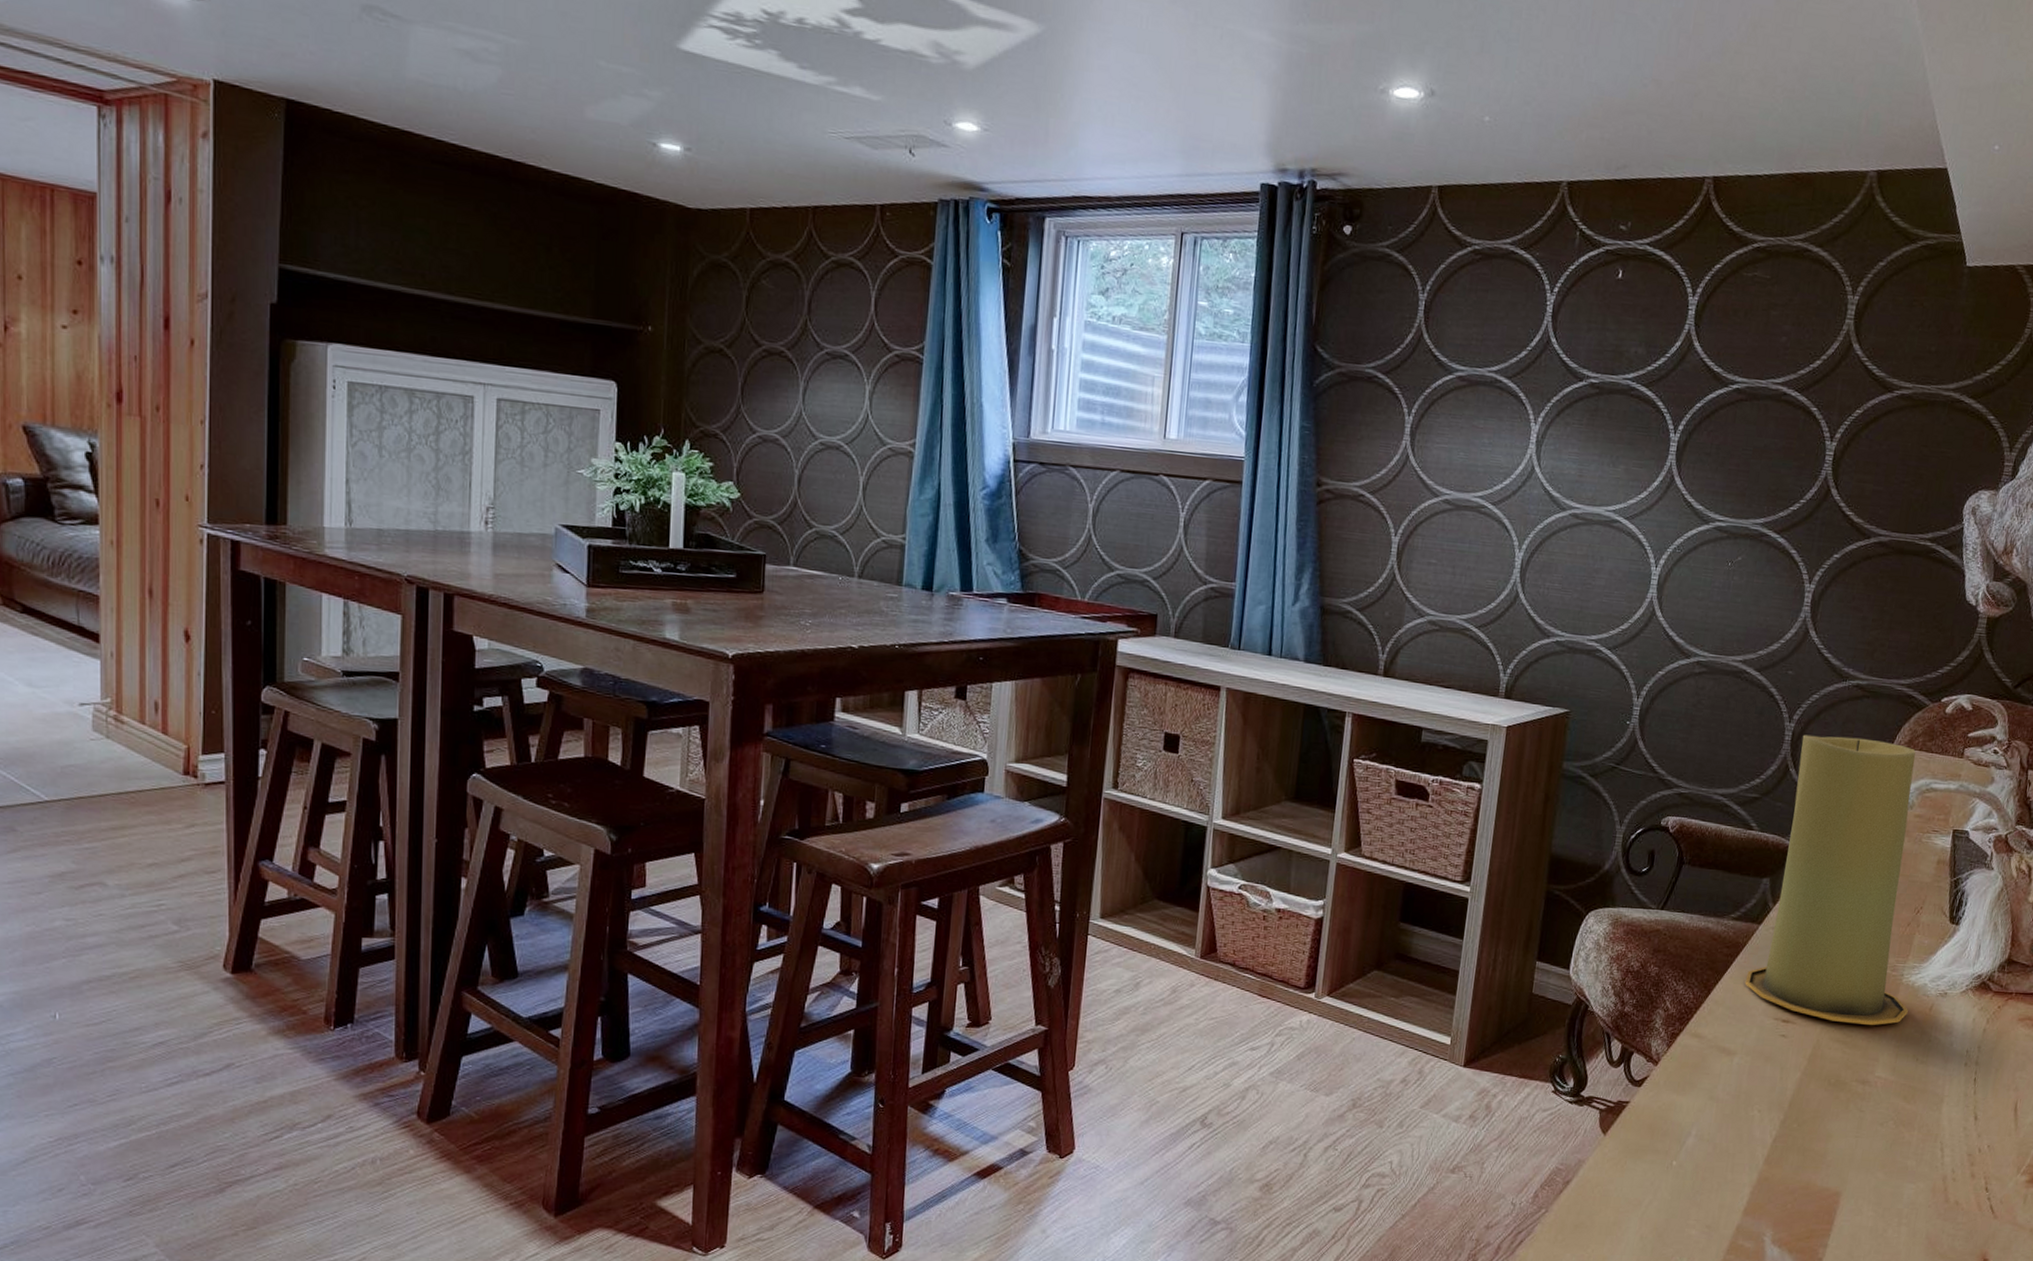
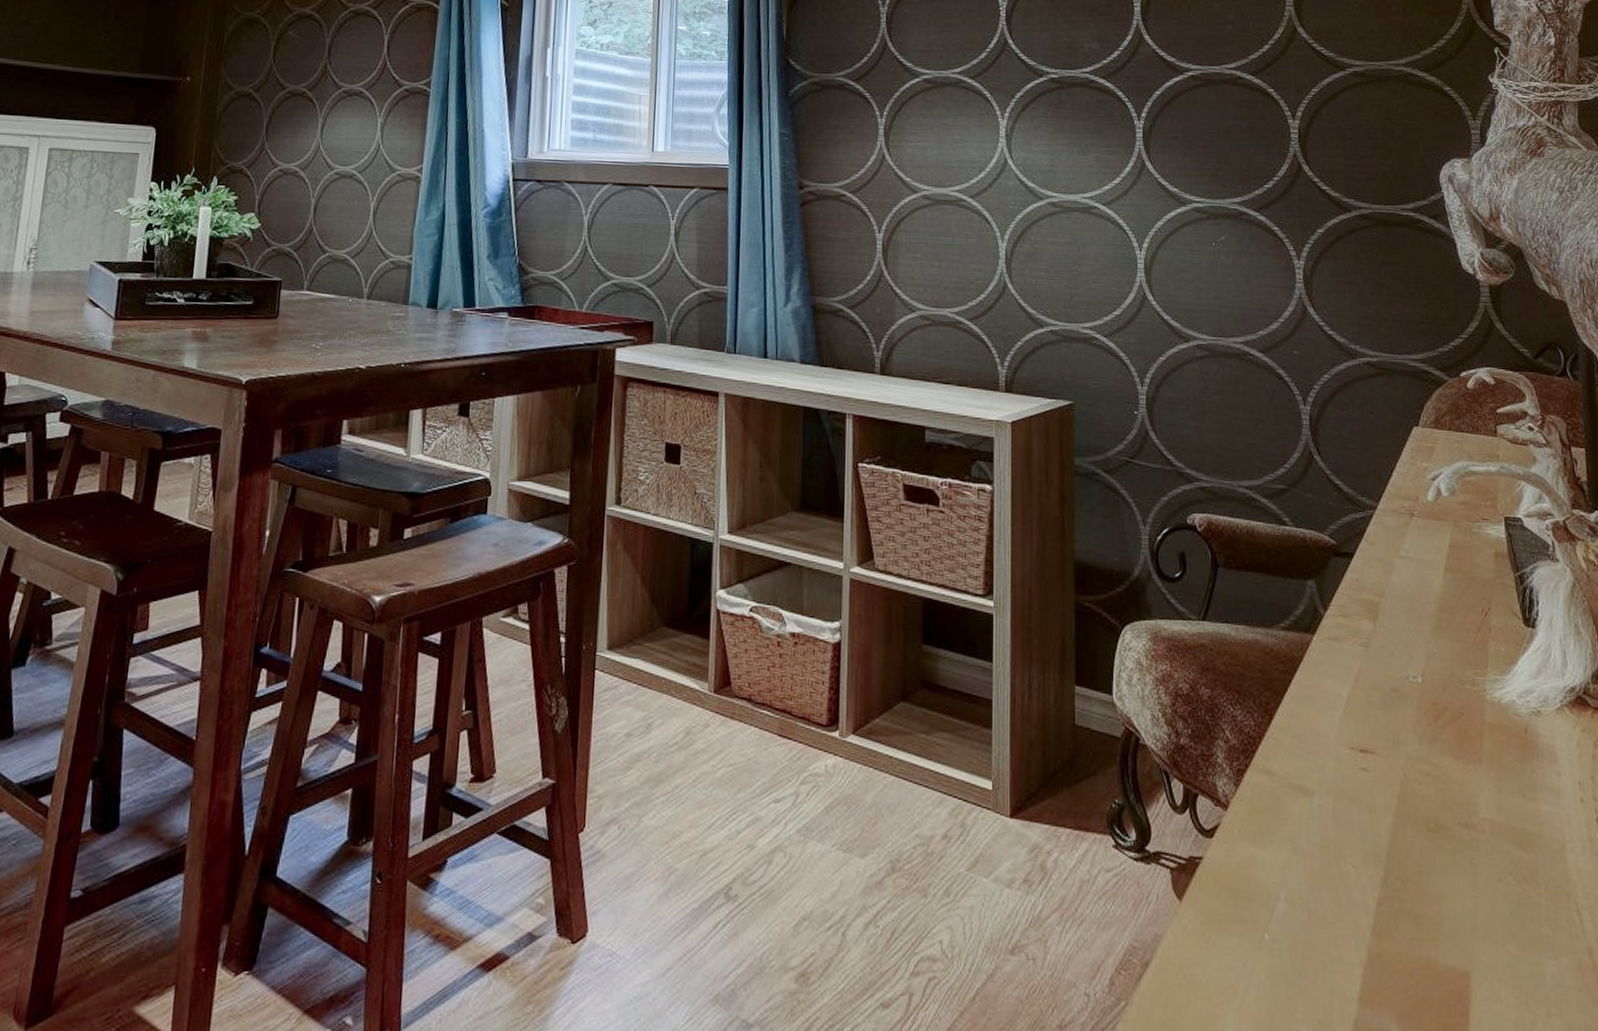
candle: present [1744,734,1916,1025] -> none [1309,418,1500,753]

